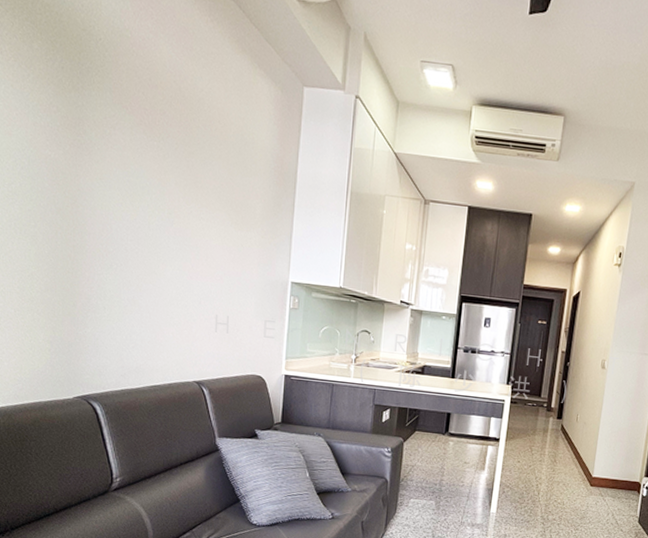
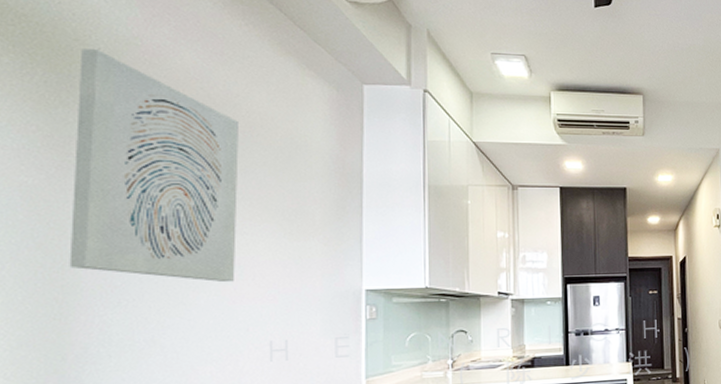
wall art: none [78,38,202,261] -> present [69,49,240,283]

